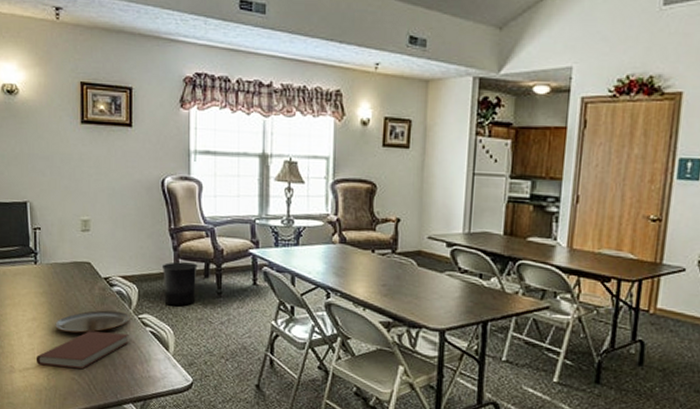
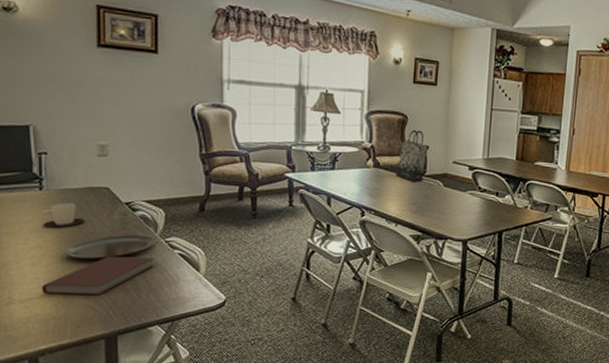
cup: none [37,276,71,301] -> present [43,202,86,228]
waste bin: present [163,262,198,308] -> none [193,186,231,230]
shopping bag: none [362,200,400,262] -> present [395,129,428,184]

